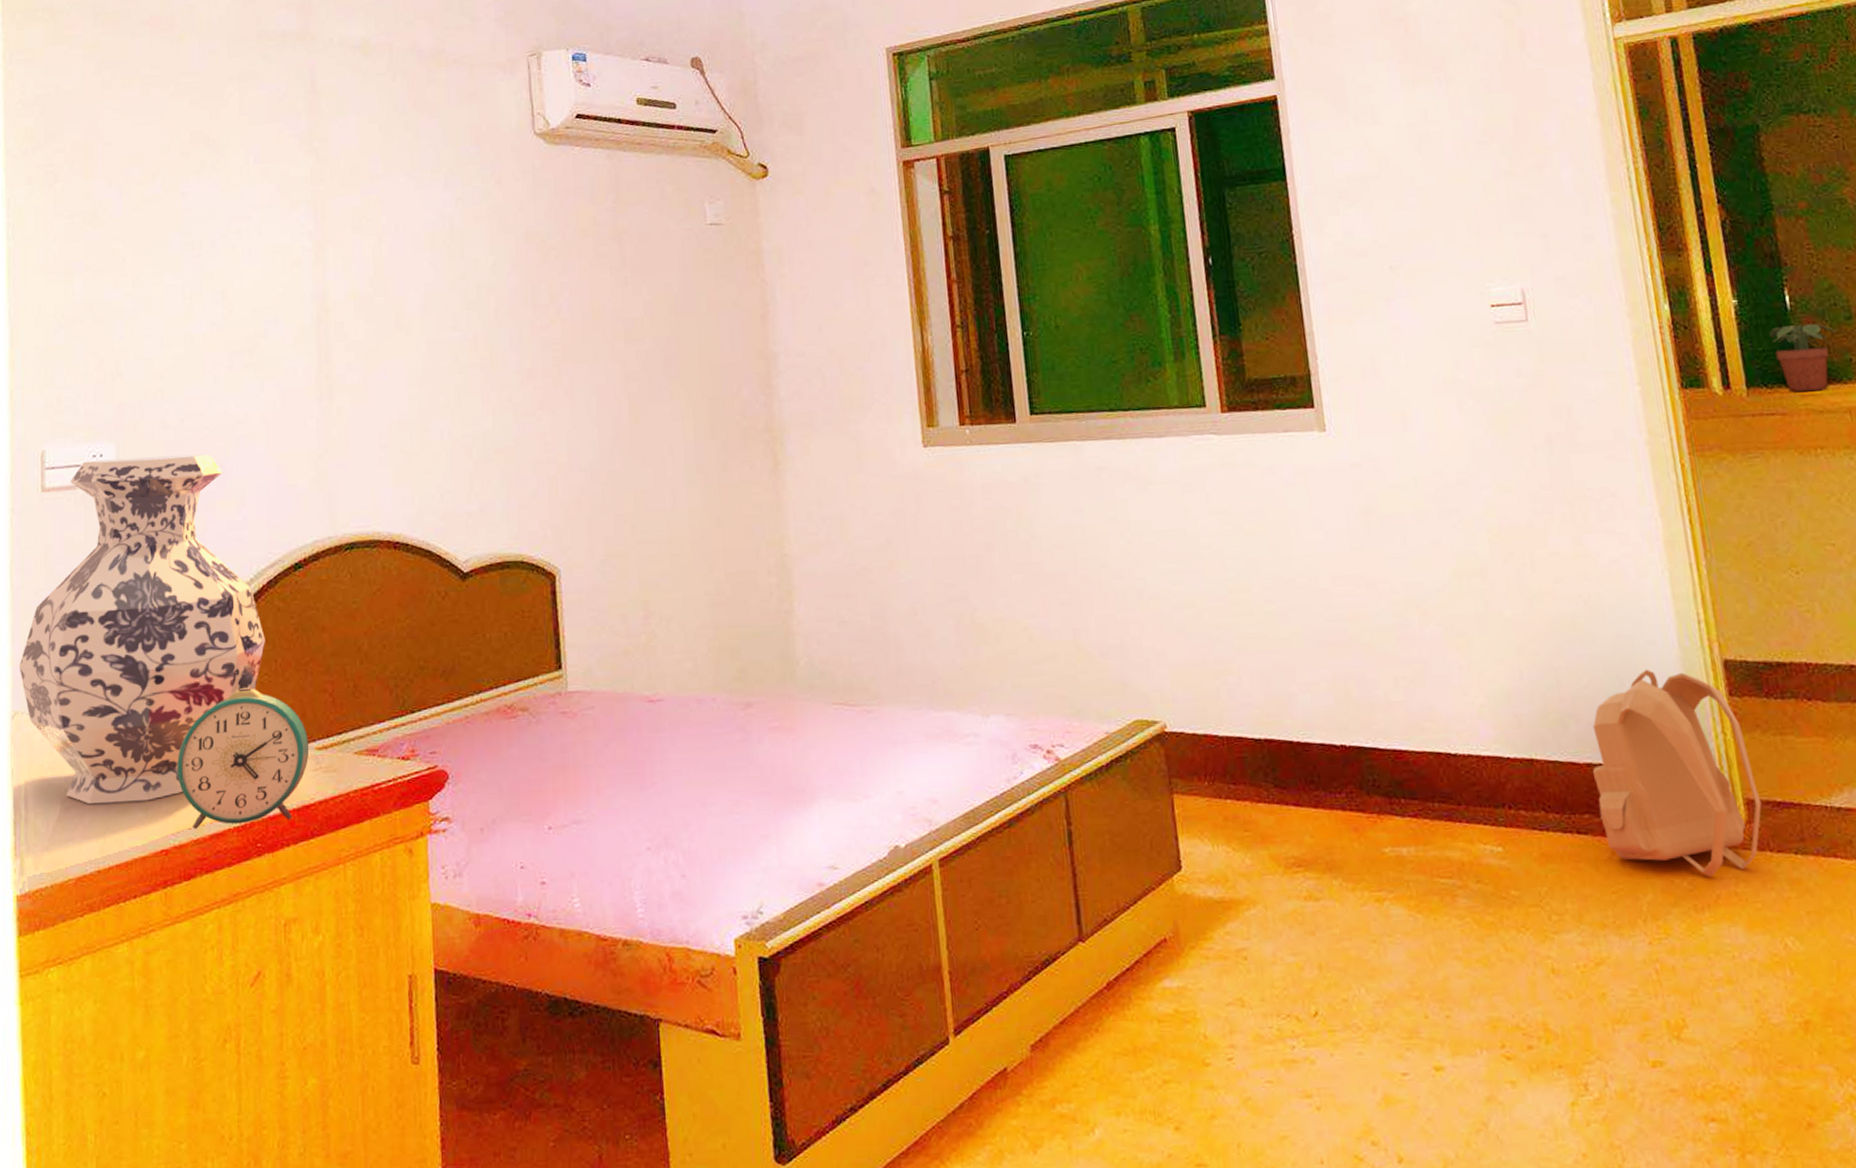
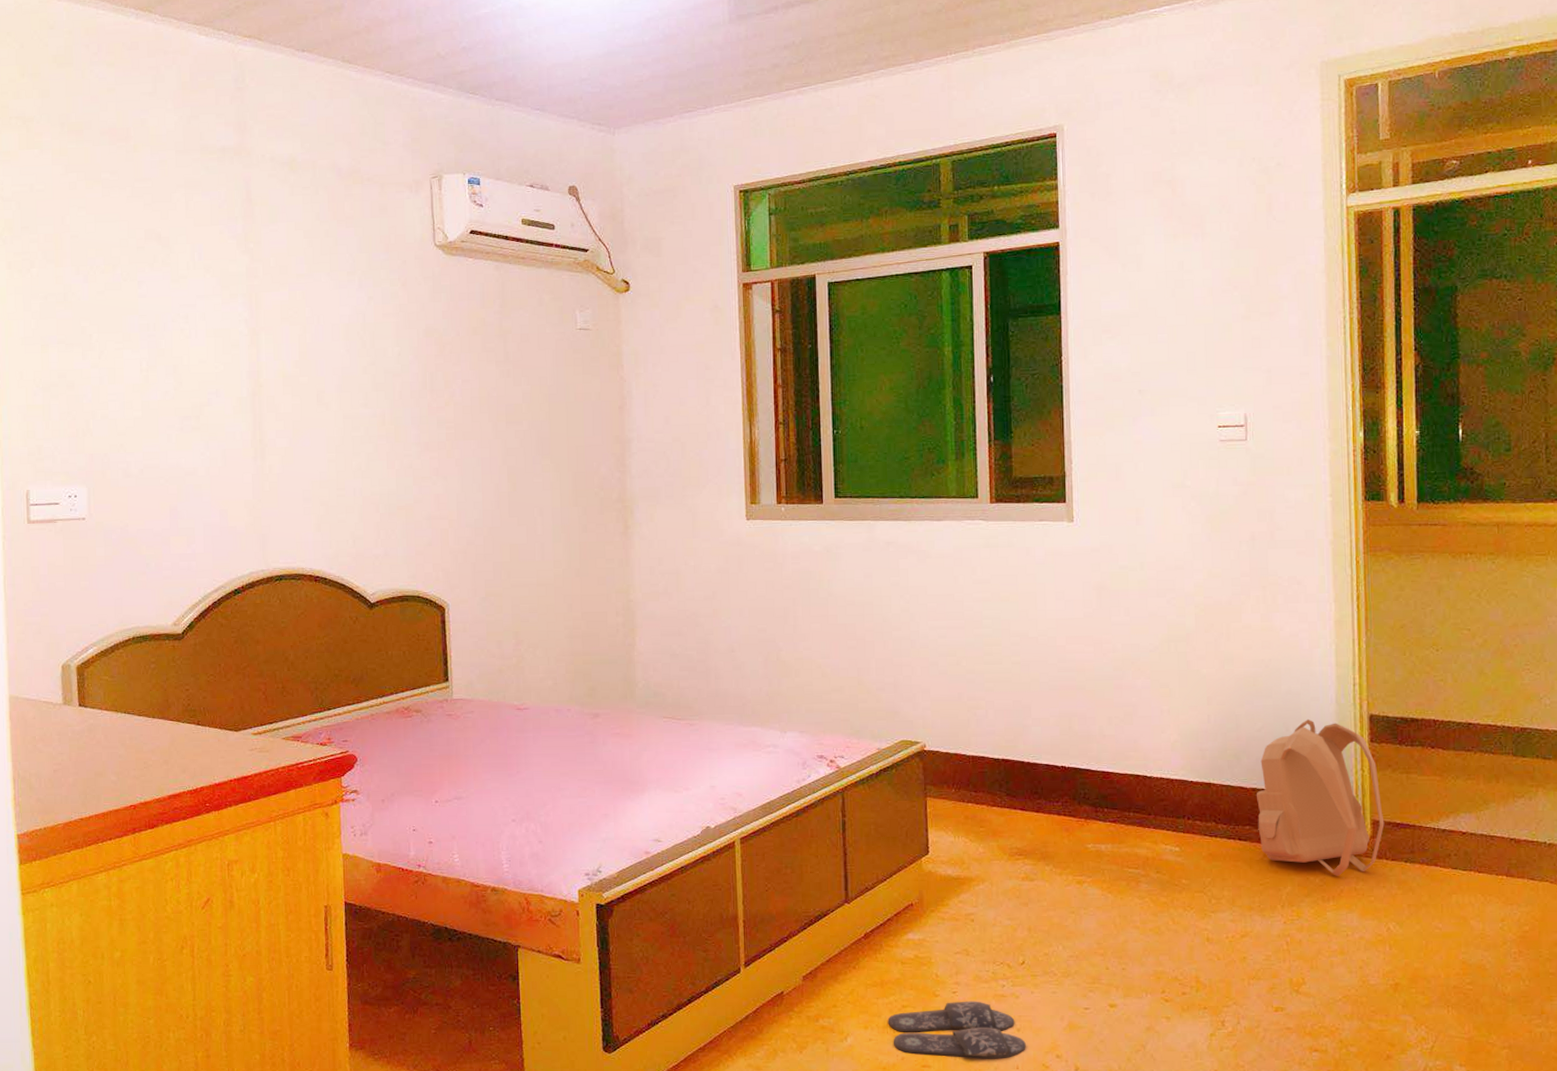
vase: present [19,454,265,805] -> none [13,499,211,769]
alarm clock: present [177,687,310,829] -> none [142,684,247,791]
slippers: none [1145,1070,1331,1152] -> present [888,1001,1026,1059]
potted plant: present [1769,323,1836,393] -> none [1442,453,1496,508]

